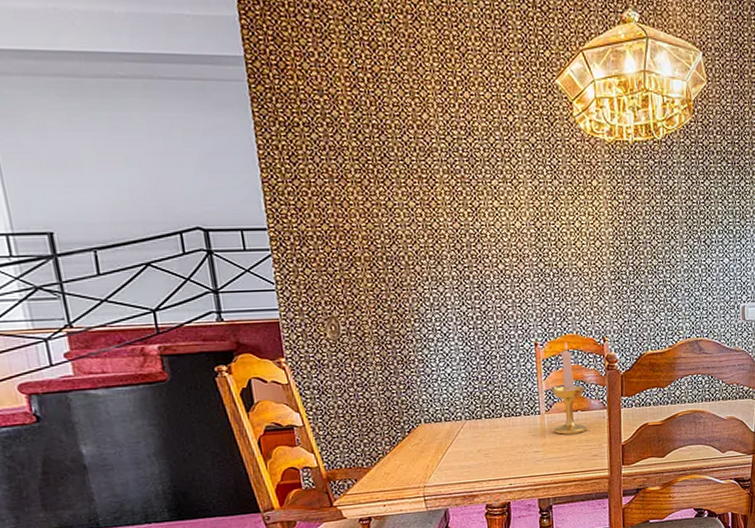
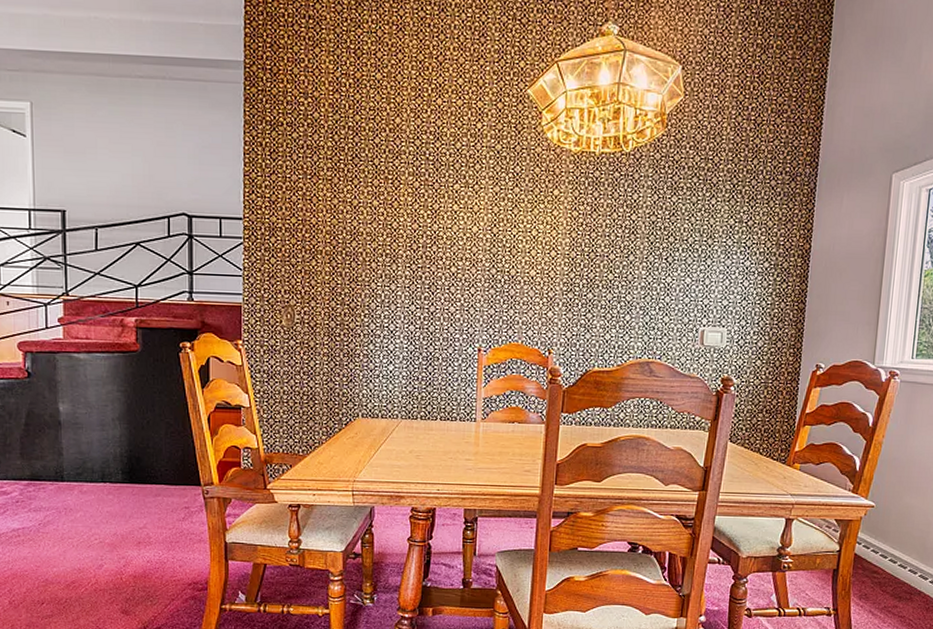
candlestick: present [551,342,587,435] -> none [489,350,525,446]

